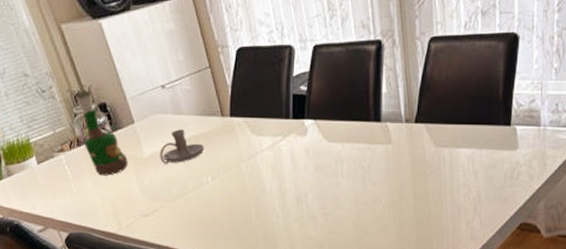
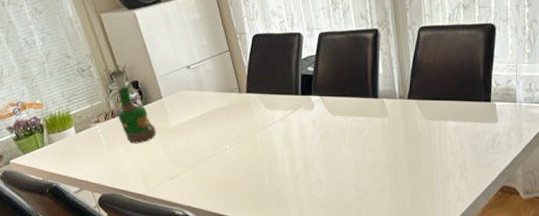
candle holder: present [160,129,205,164] -> none [184,104,224,134]

